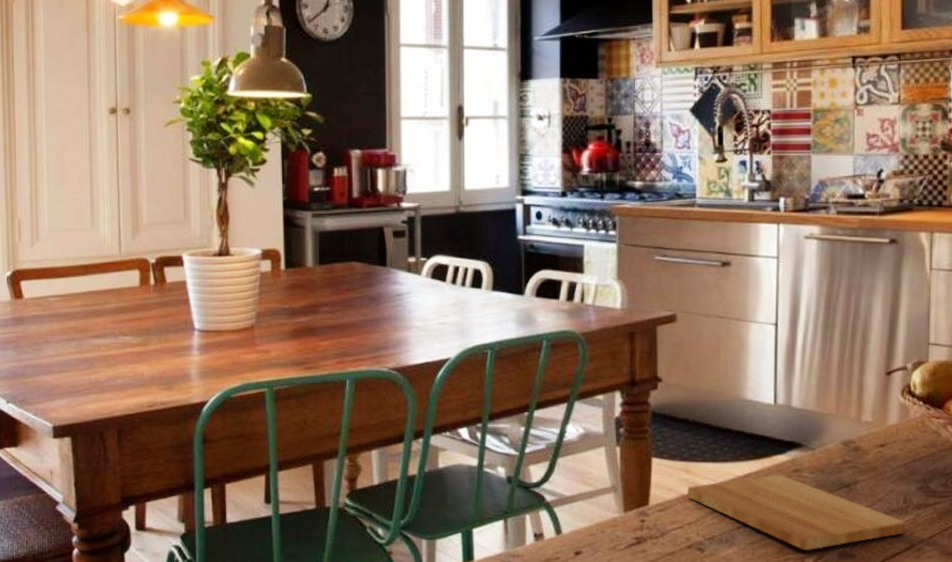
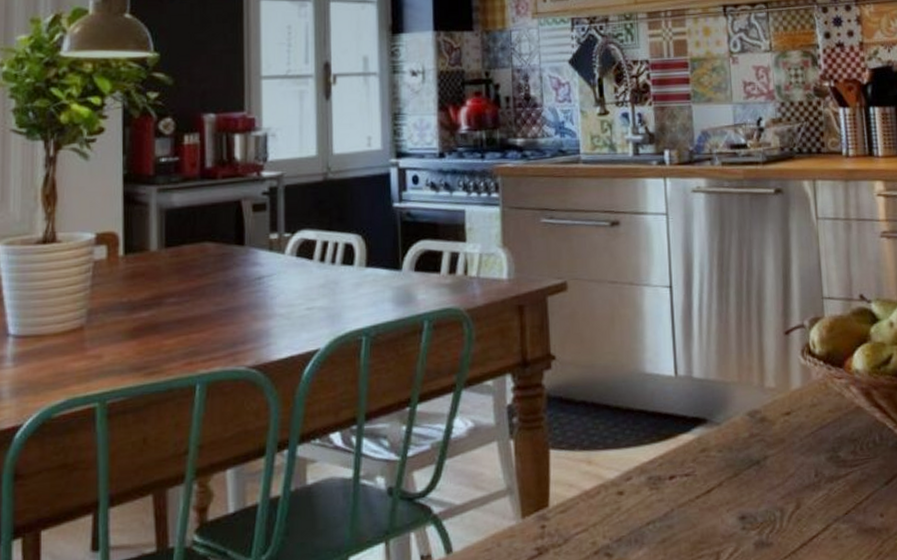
cutting board: present [688,474,907,550] -> none [590,456,821,543]

